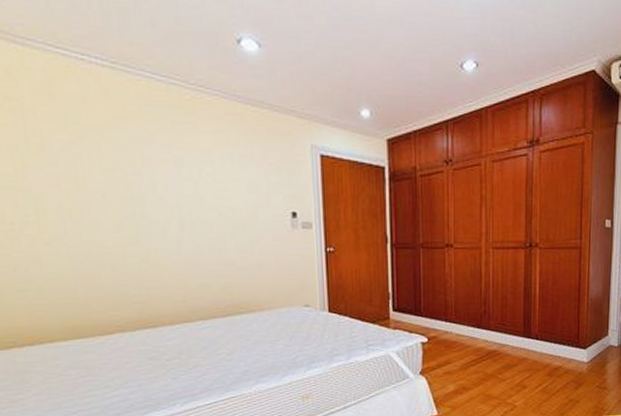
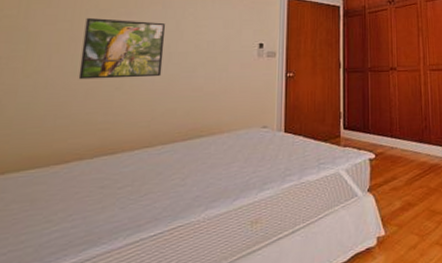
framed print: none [91,177,188,249] -> present [78,17,166,80]

